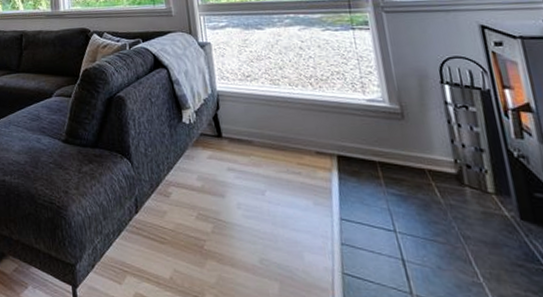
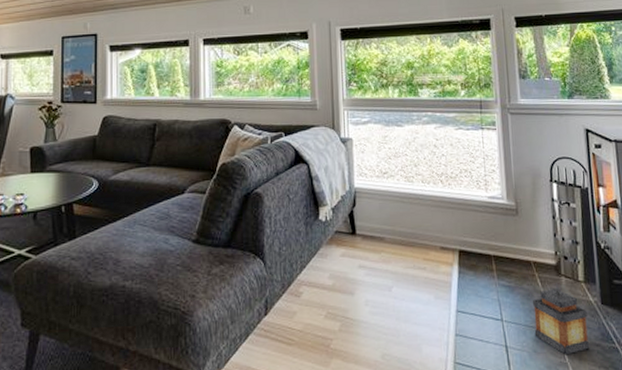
lantern: none [431,194,511,273] -> present [533,283,590,354]

